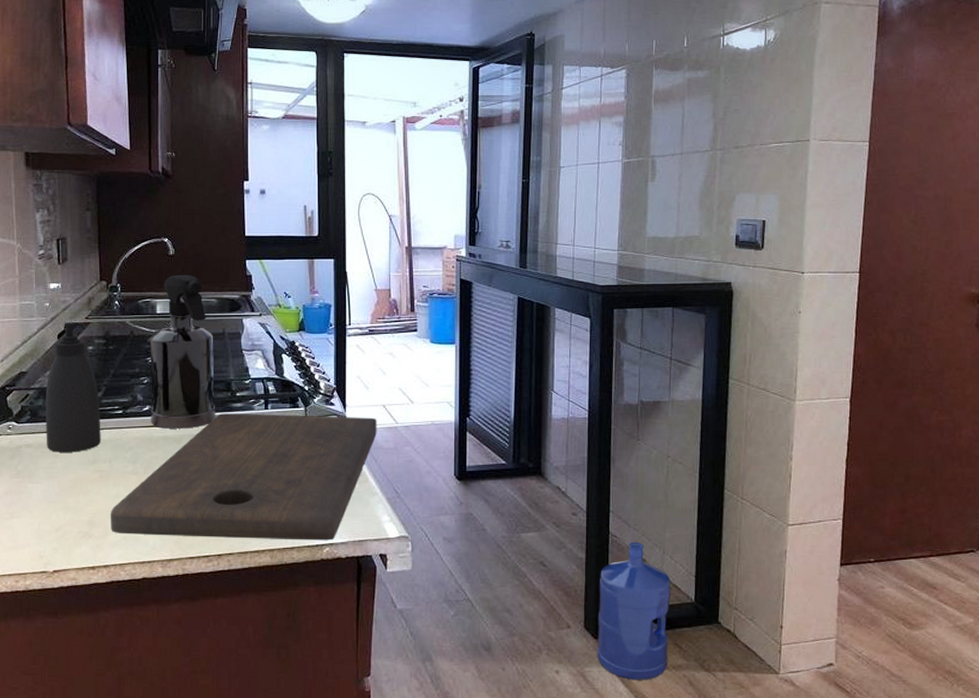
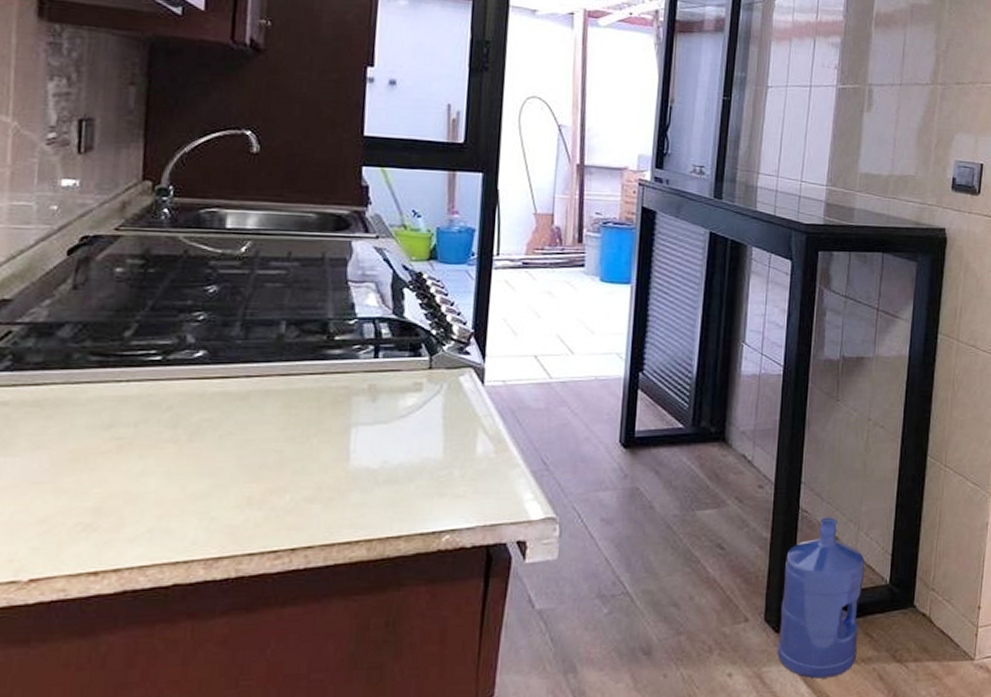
soap dispenser: present [45,321,101,452] -> none [34,232,127,413]
cutting board: present [110,413,377,541] -> none [128,362,526,527]
spray bottle: present [150,274,216,429] -> none [204,179,307,382]

